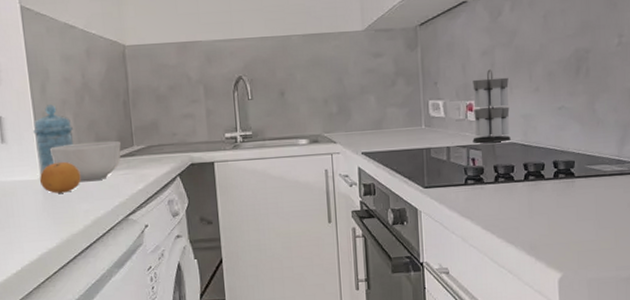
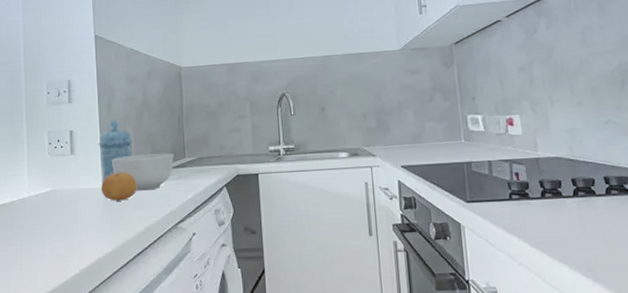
spice rack: present [472,69,511,144] -> none [511,84,556,158]

